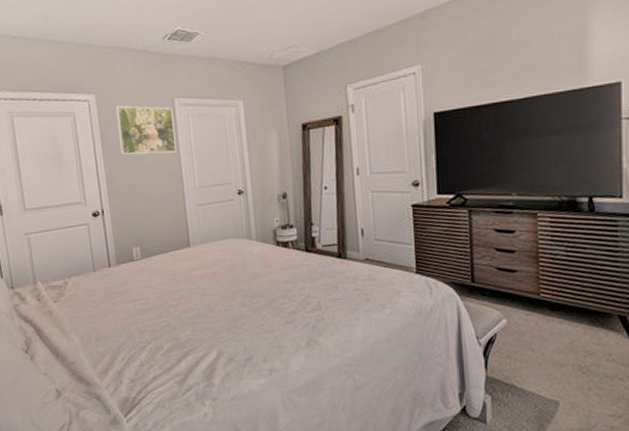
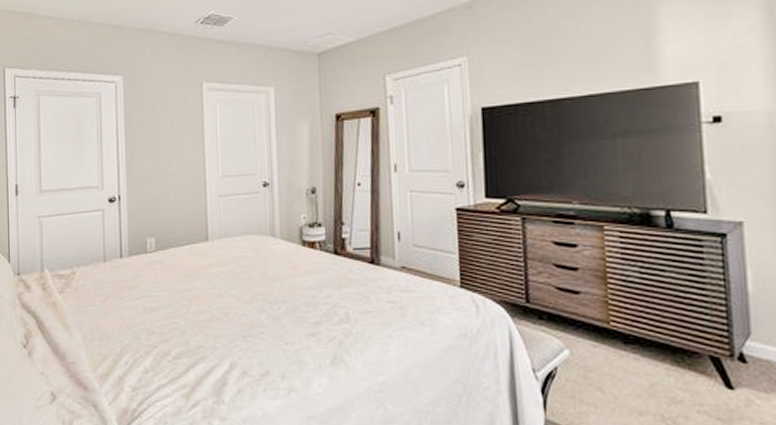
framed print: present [115,105,177,155] -> none [142,88,201,139]

